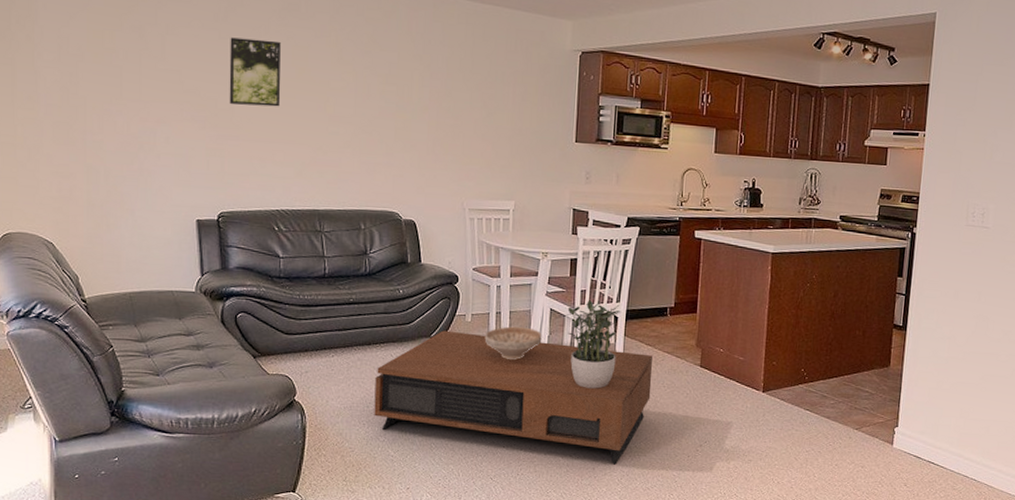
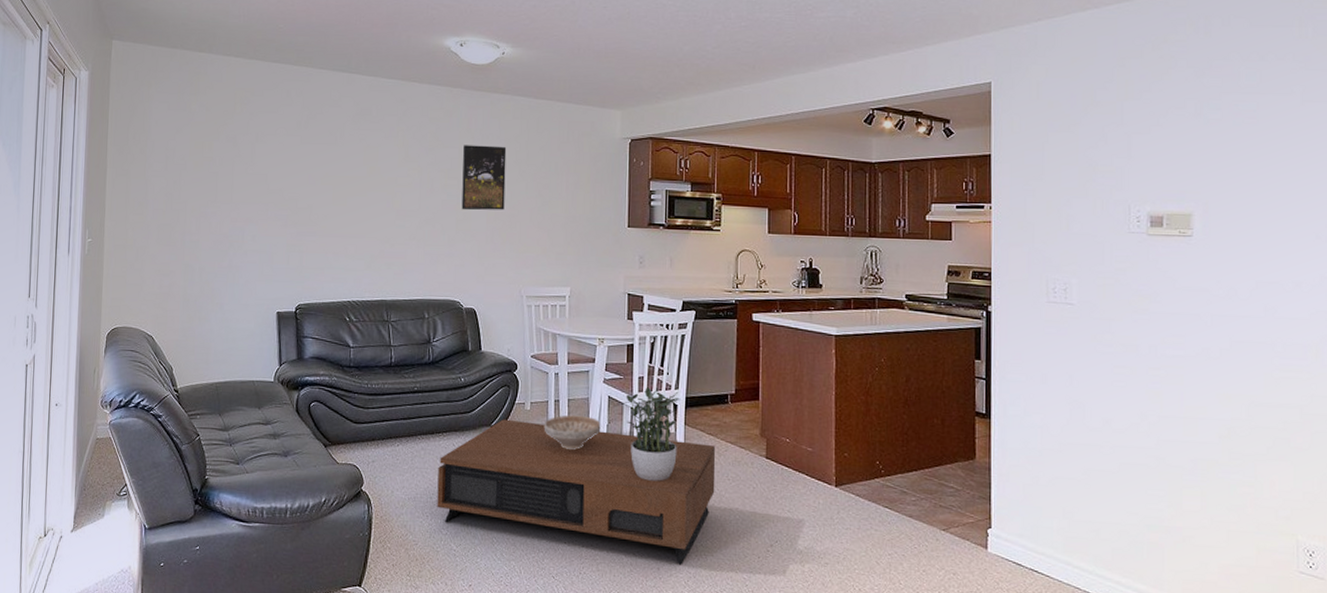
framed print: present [229,37,281,107] -> none [308,142,354,204]
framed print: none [401,49,450,120] -> present [461,145,507,211]

